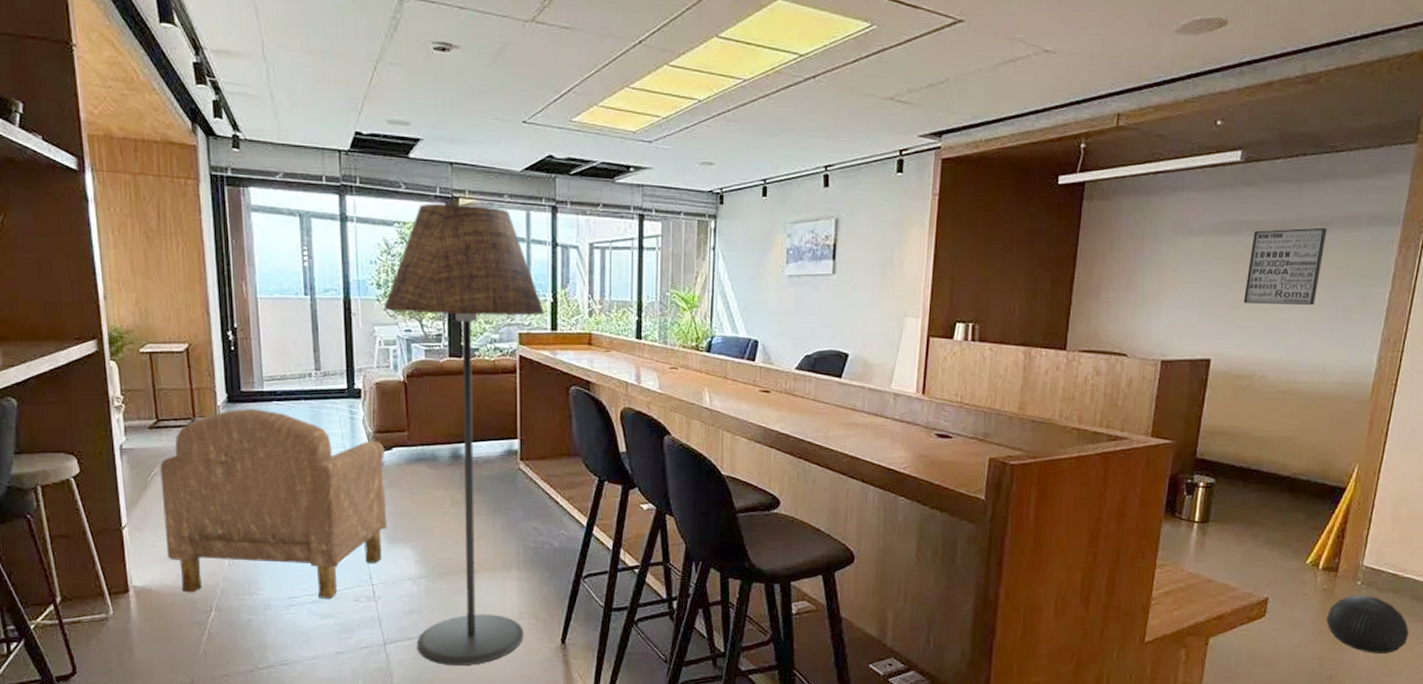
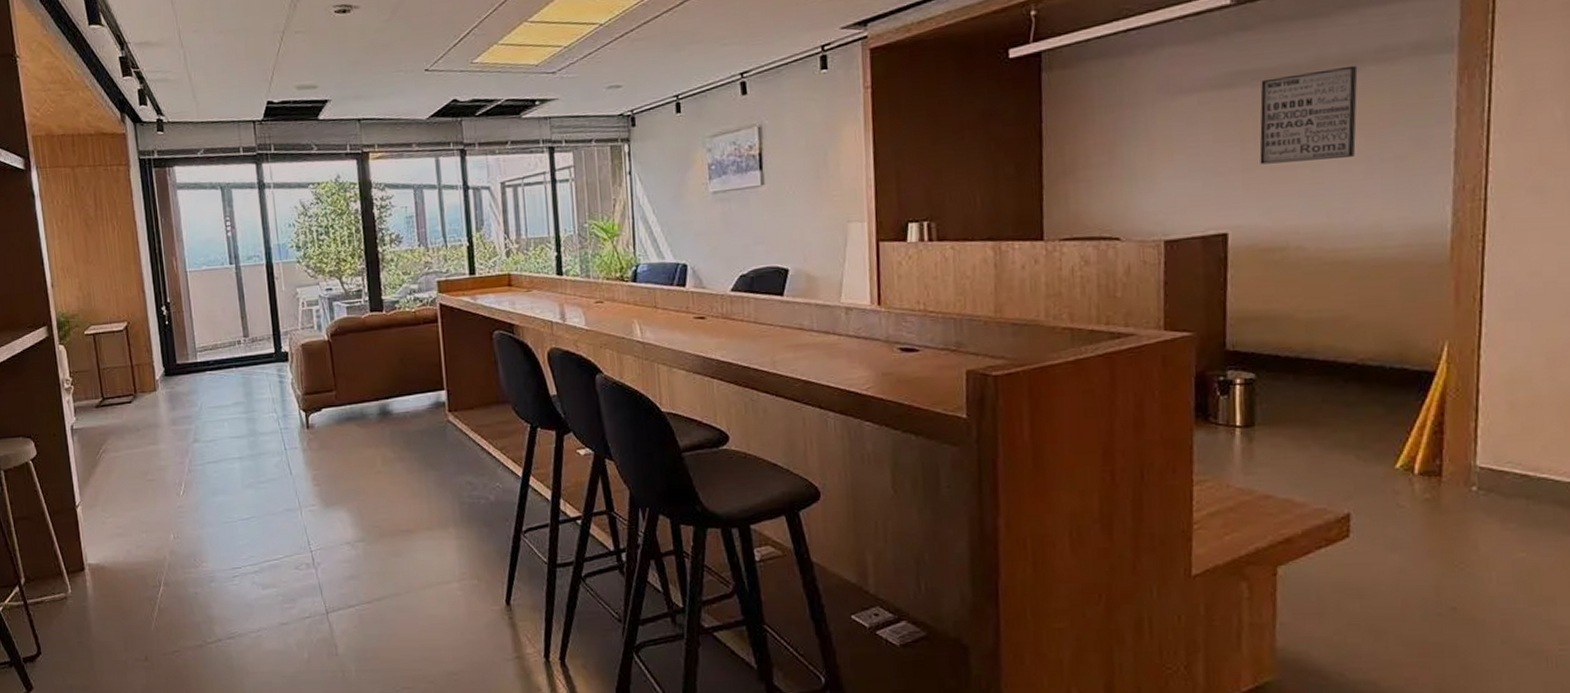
armchair: present [160,409,388,599] -> none [107,380,322,568]
floor lamp: present [383,203,545,665] -> none [304,157,467,633]
decorative ball: present [1326,595,1409,654] -> none [1436,503,1558,577]

